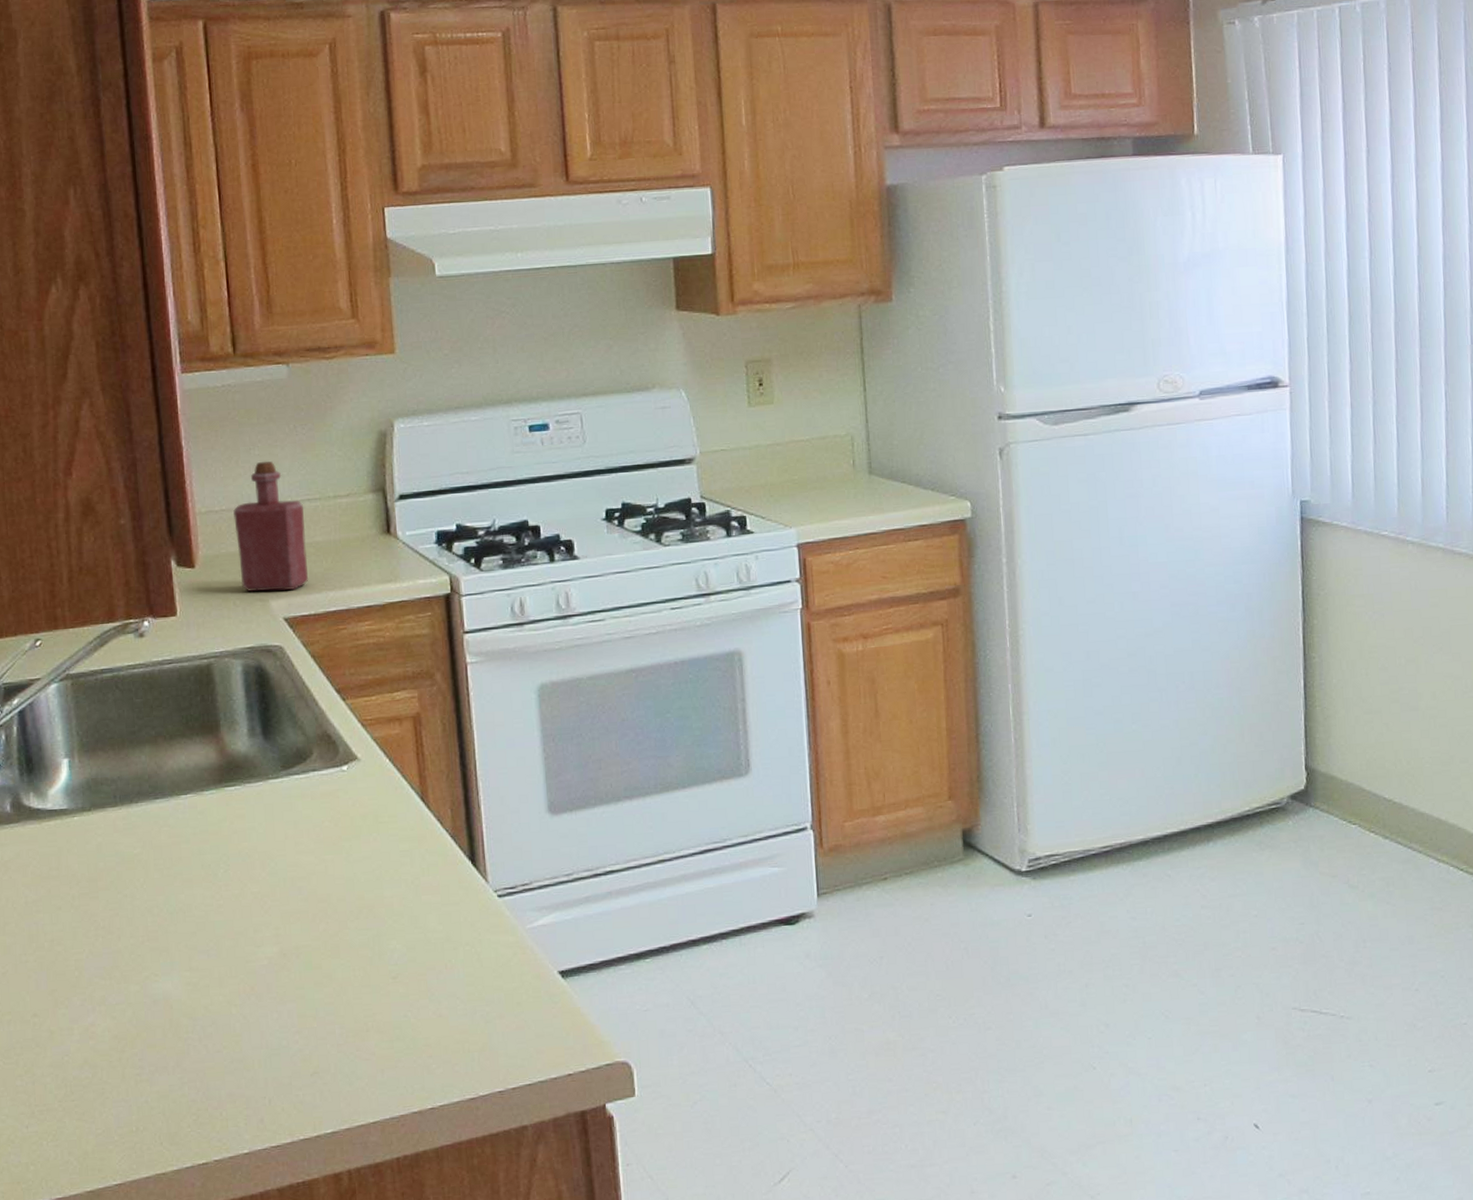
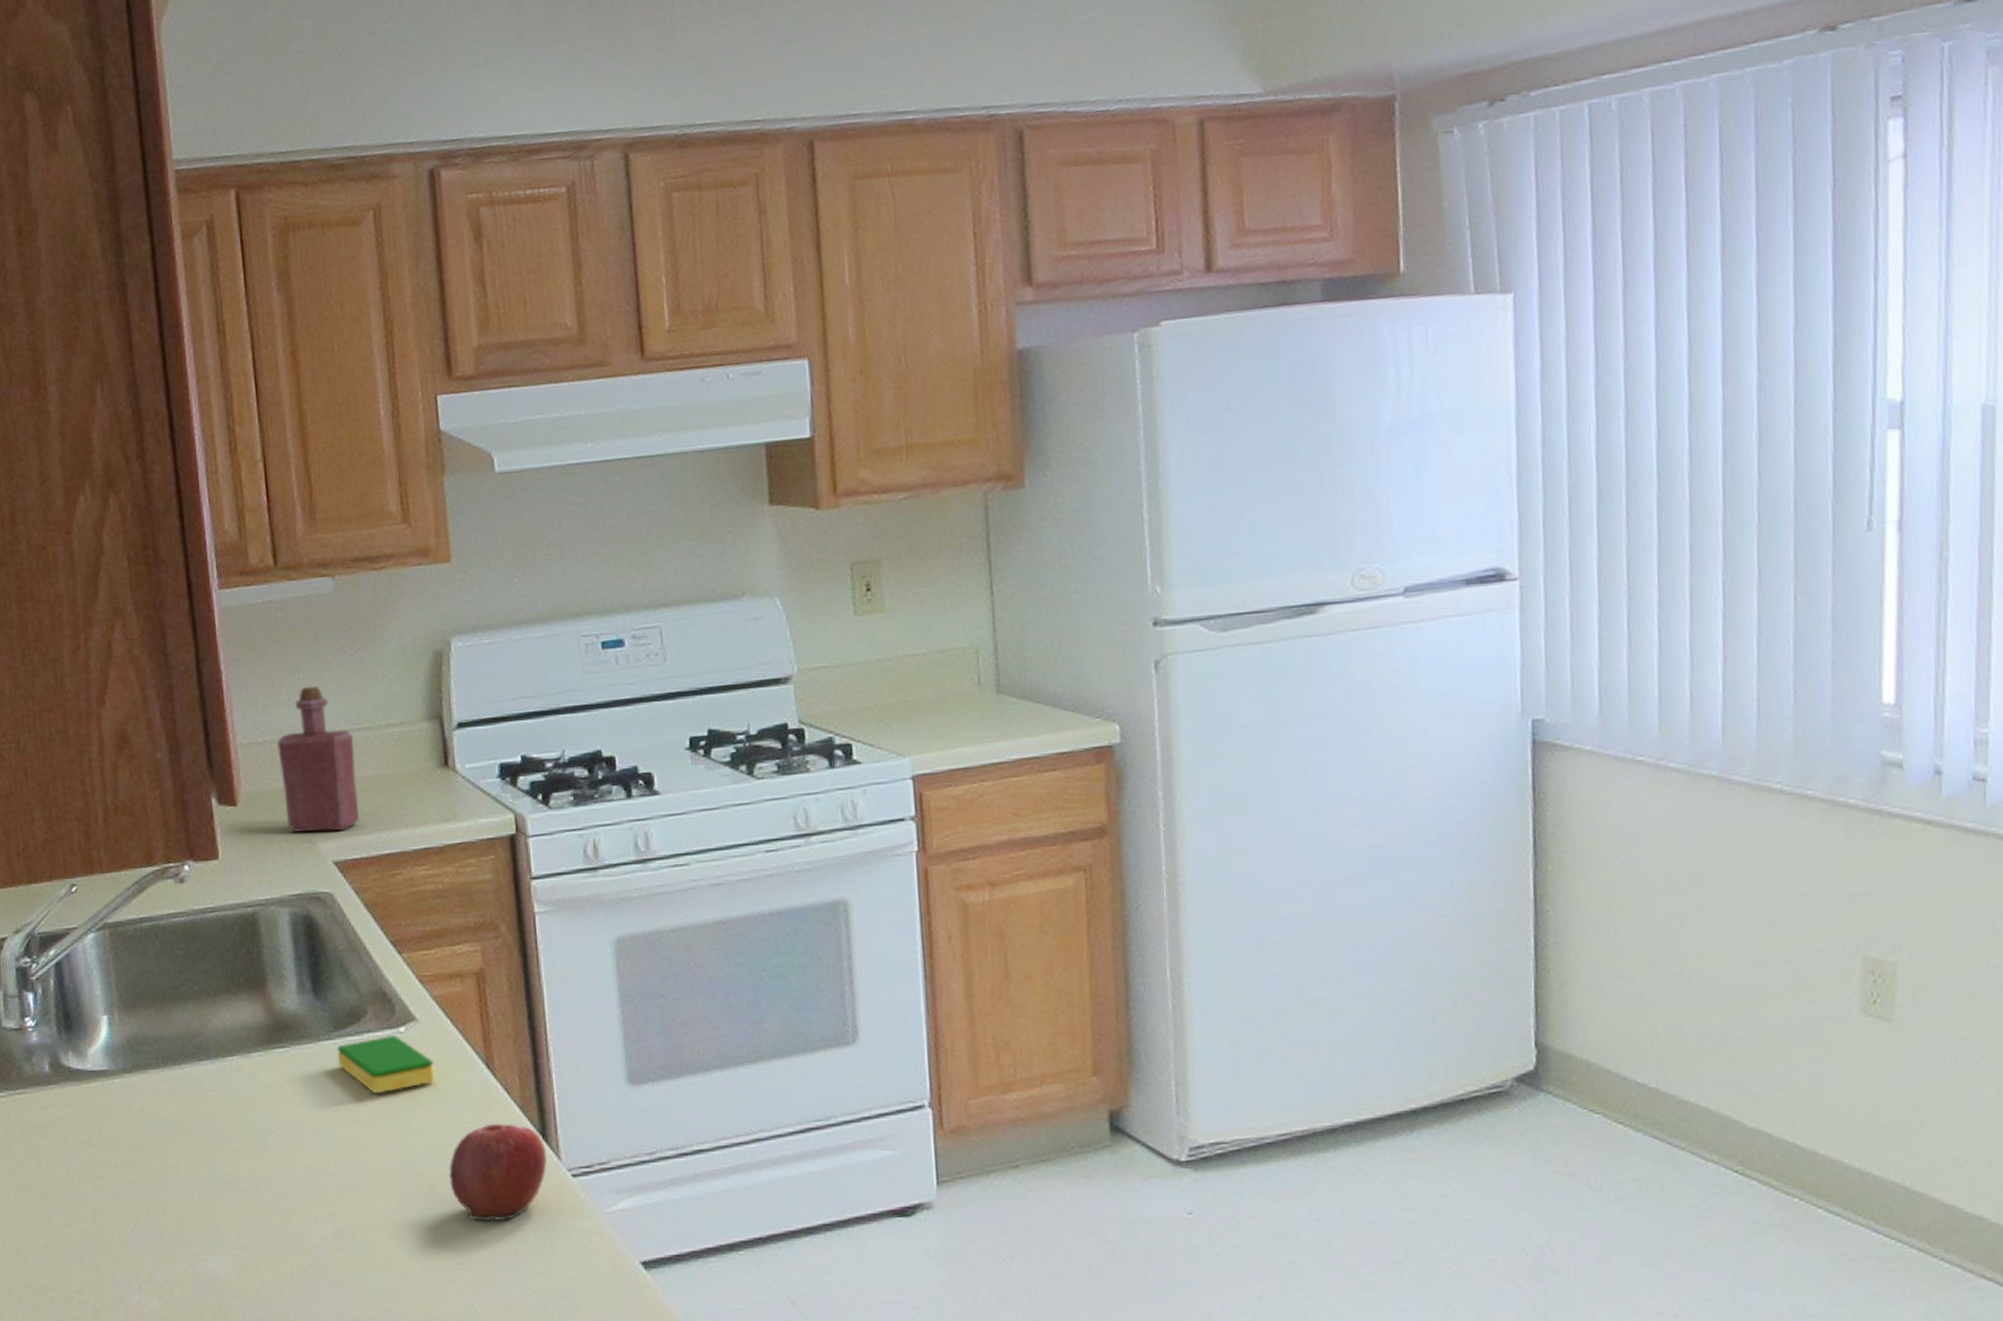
dish sponge: none [284,773,374,826] -> present [336,1034,435,1093]
apple: none [386,850,475,940] -> present [448,1123,547,1222]

